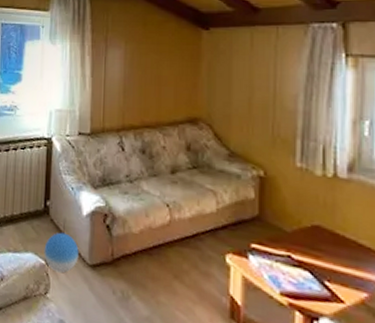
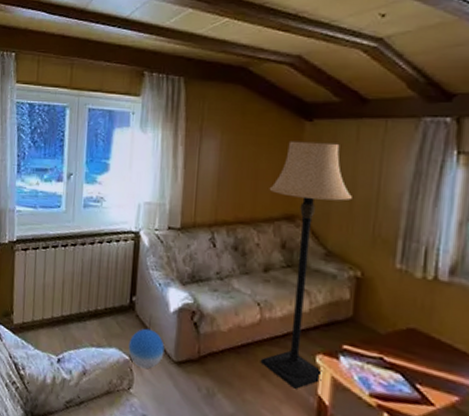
lamp: none [172,48,250,290] -> present [260,141,352,389]

